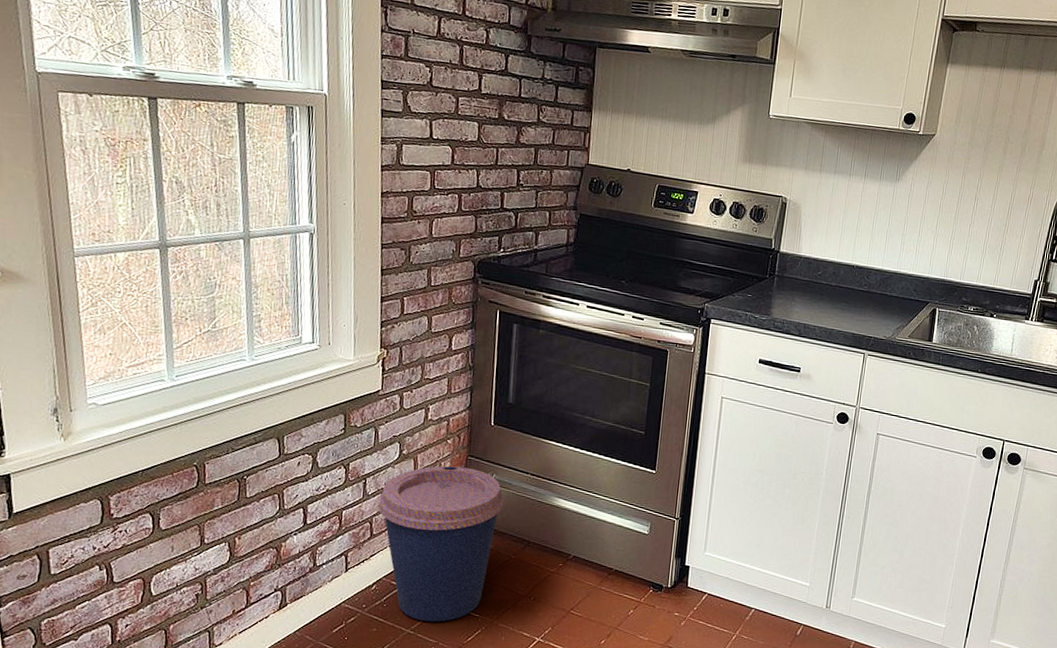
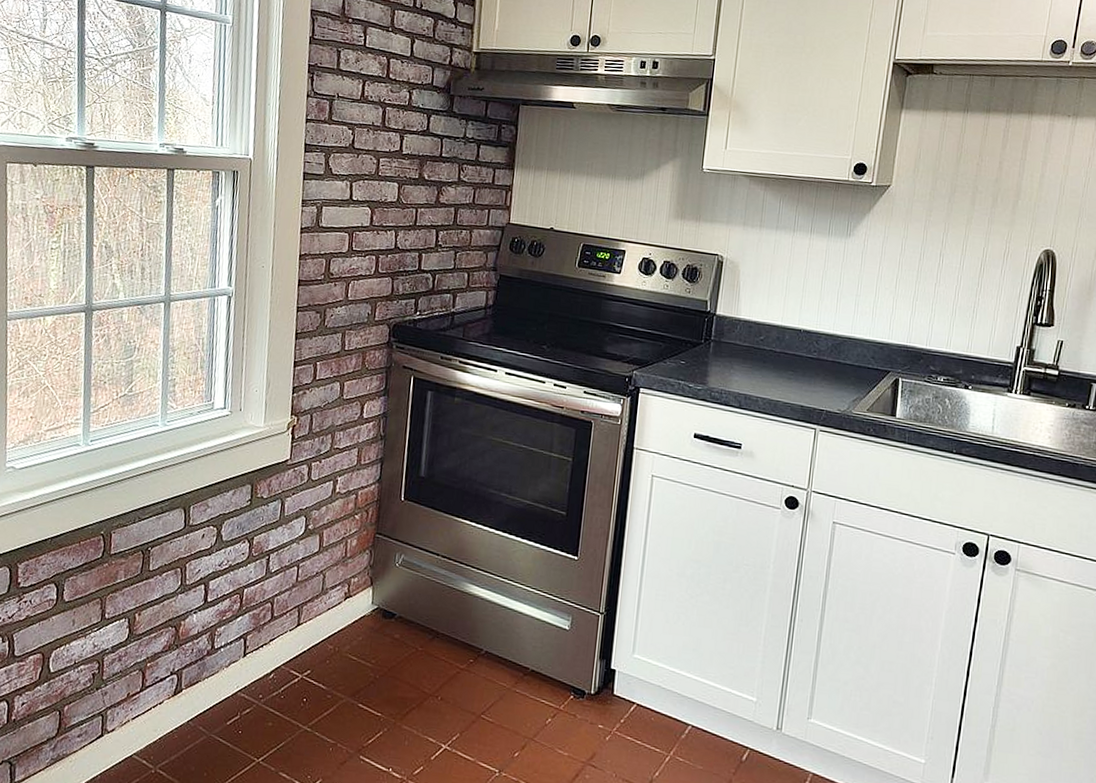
coffee cup: present [378,465,504,622] -> none [280,543,412,720]

